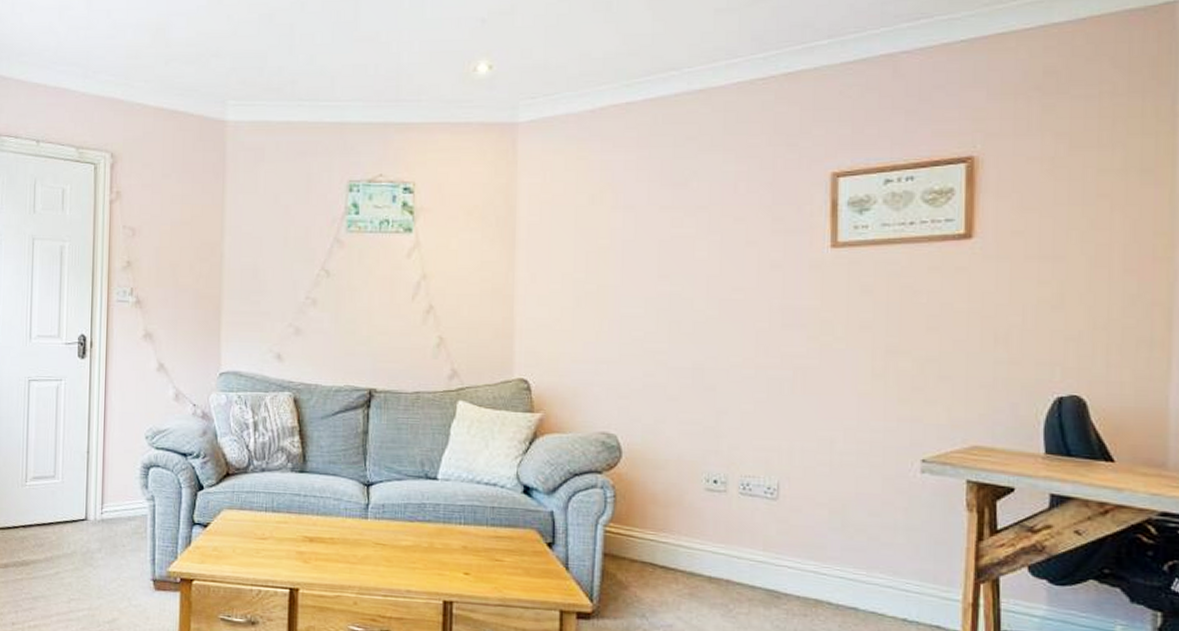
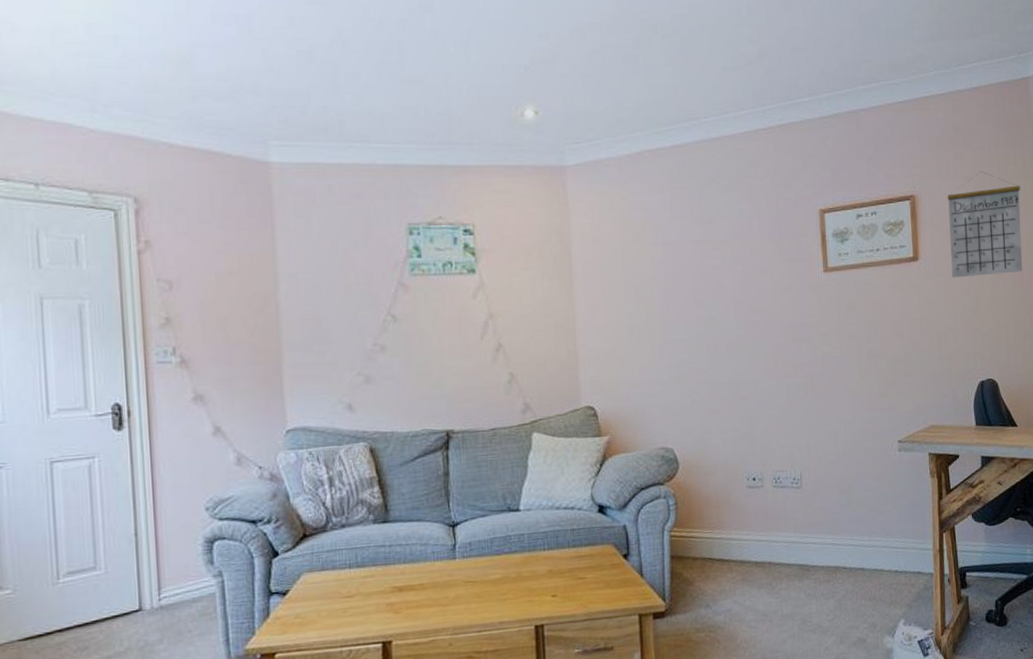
calendar: none [1024,127,1148,263] -> present [947,171,1023,278]

